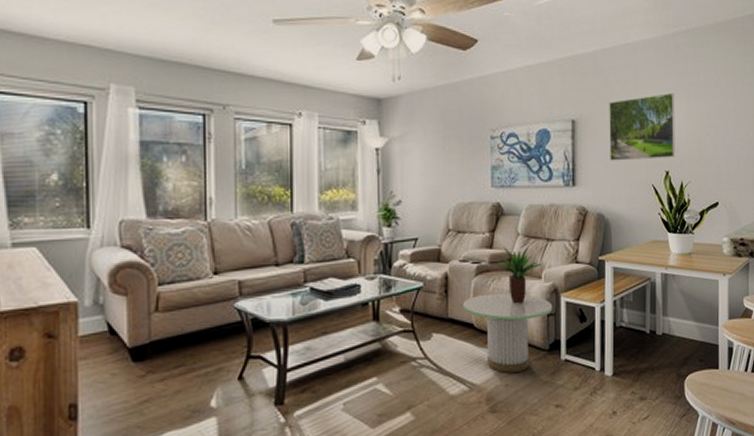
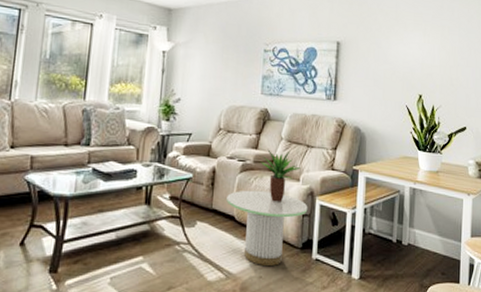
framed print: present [609,92,676,161] -> none [369,25,430,84]

